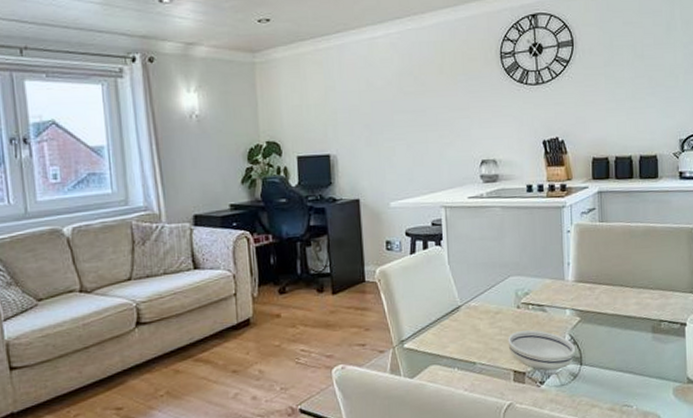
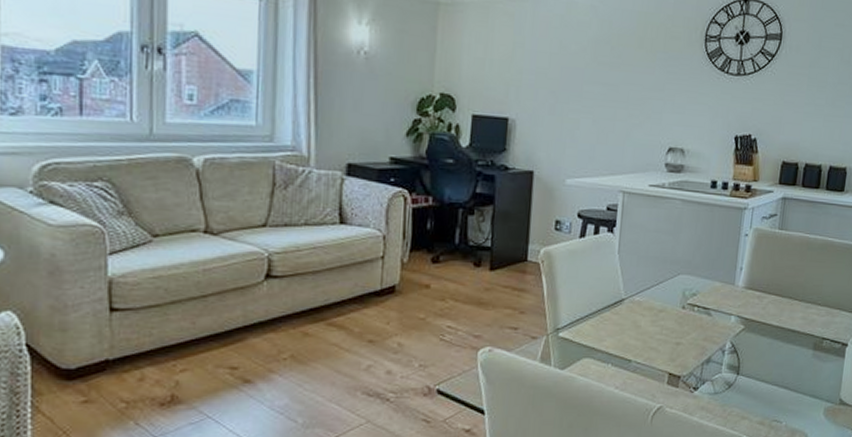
bowl: present [507,330,576,371] -> none [666,333,736,376]

